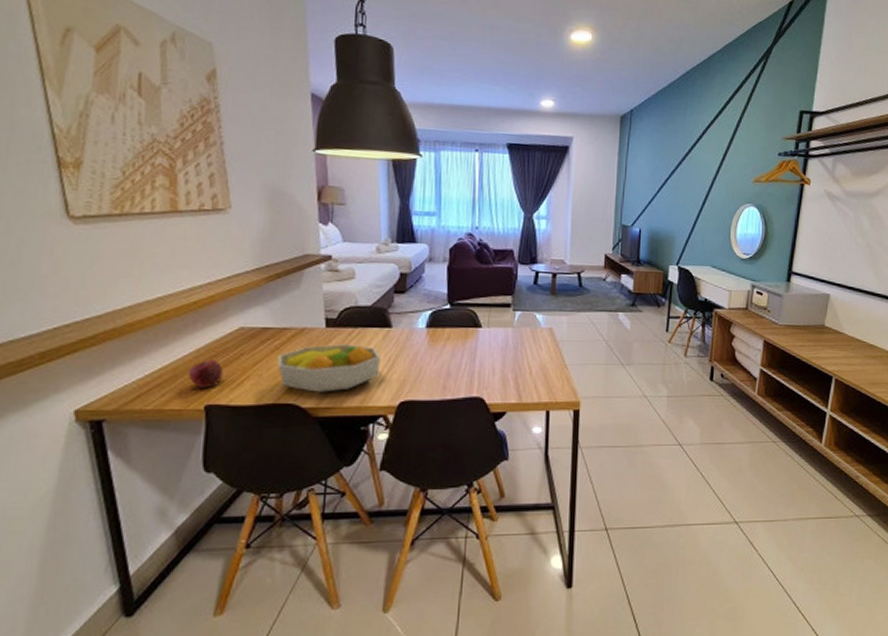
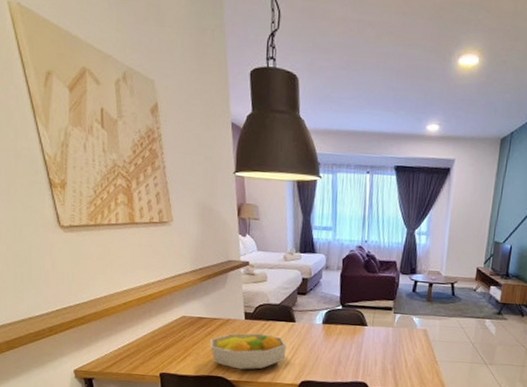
apple: present [188,359,224,389] -> none [148,339,172,361]

